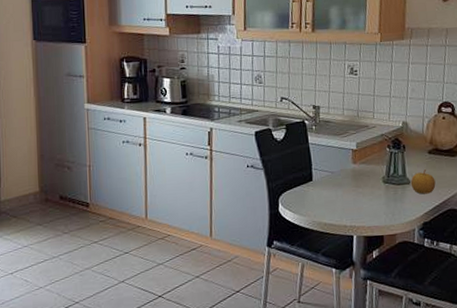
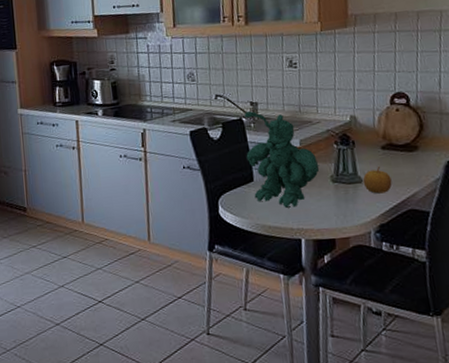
plant: none [307,113,373,206] -> present [244,110,320,208]

